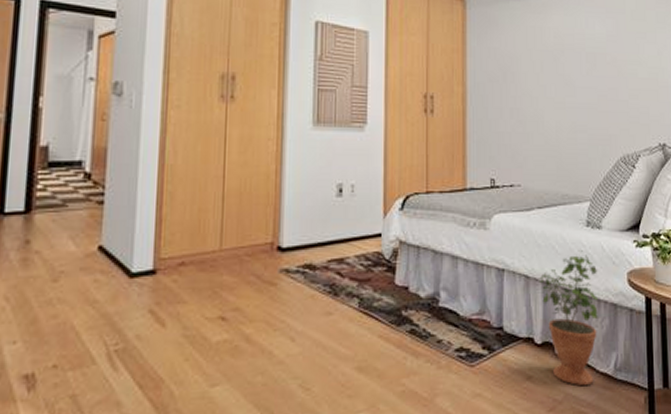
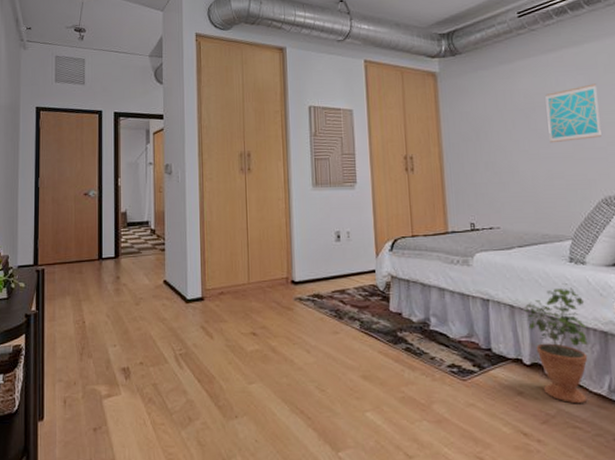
wall art: none [575,29,624,92] -> present [545,84,601,144]

